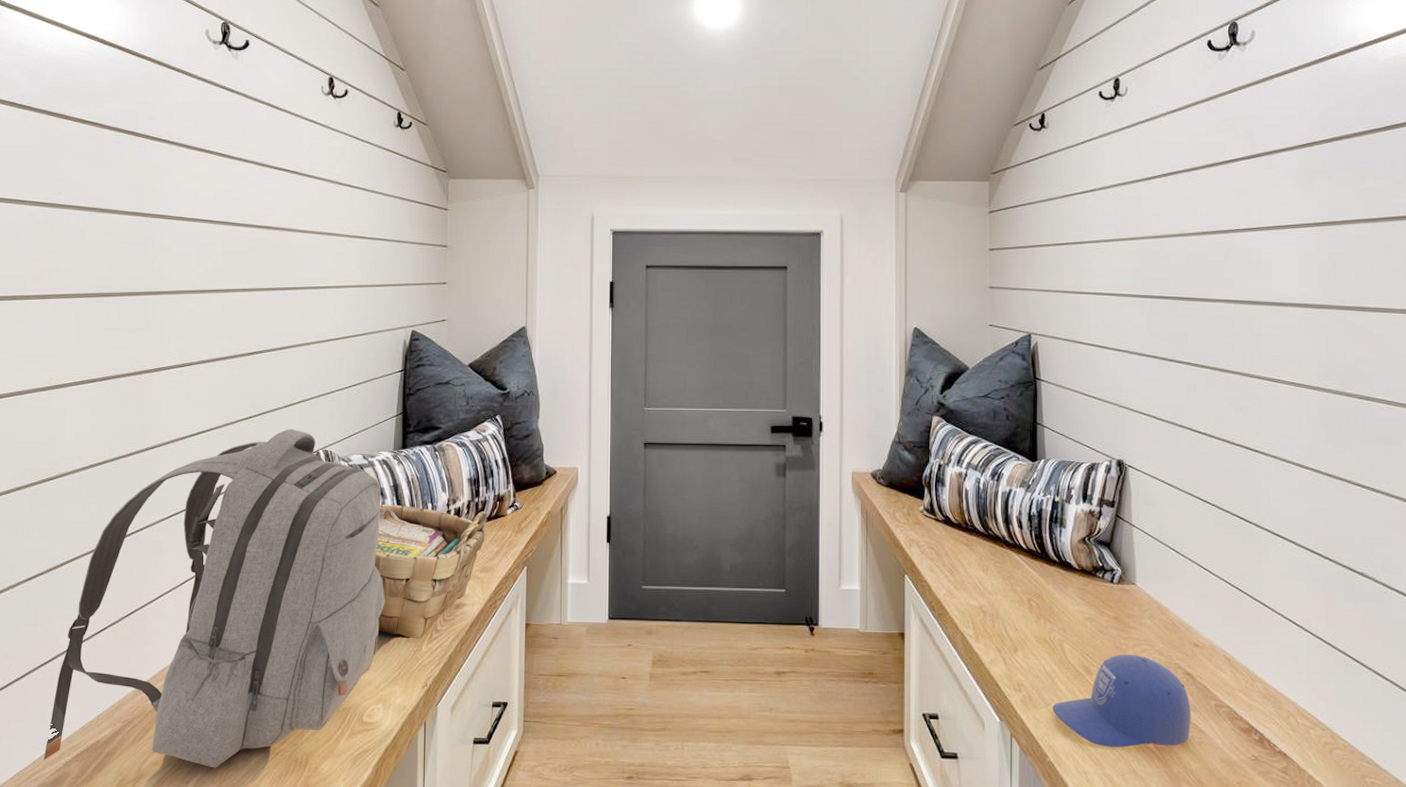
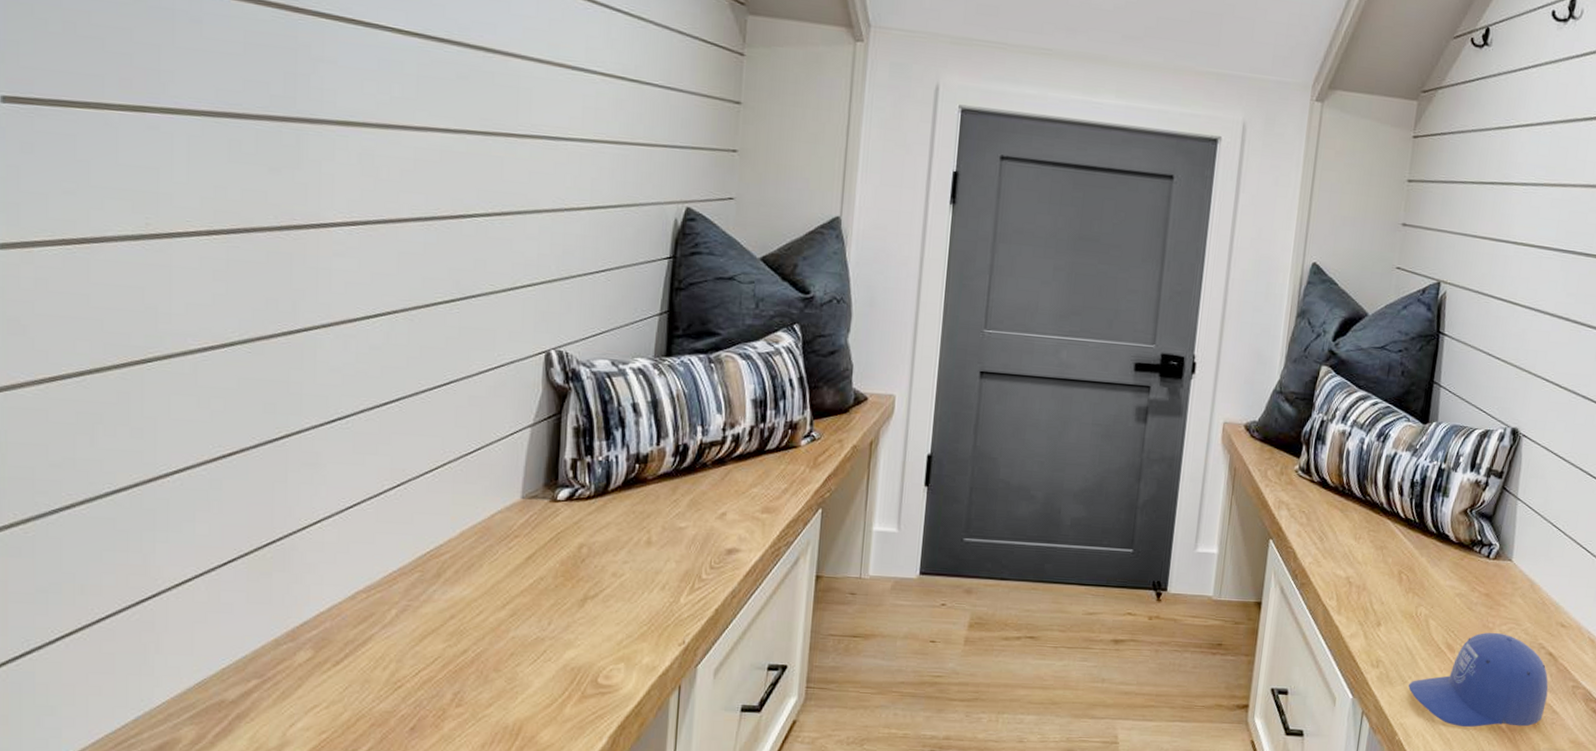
backpack: present [43,428,385,768] -> none [141,319,635,736]
woven basket: present [375,504,487,639] -> none [622,423,775,589]

